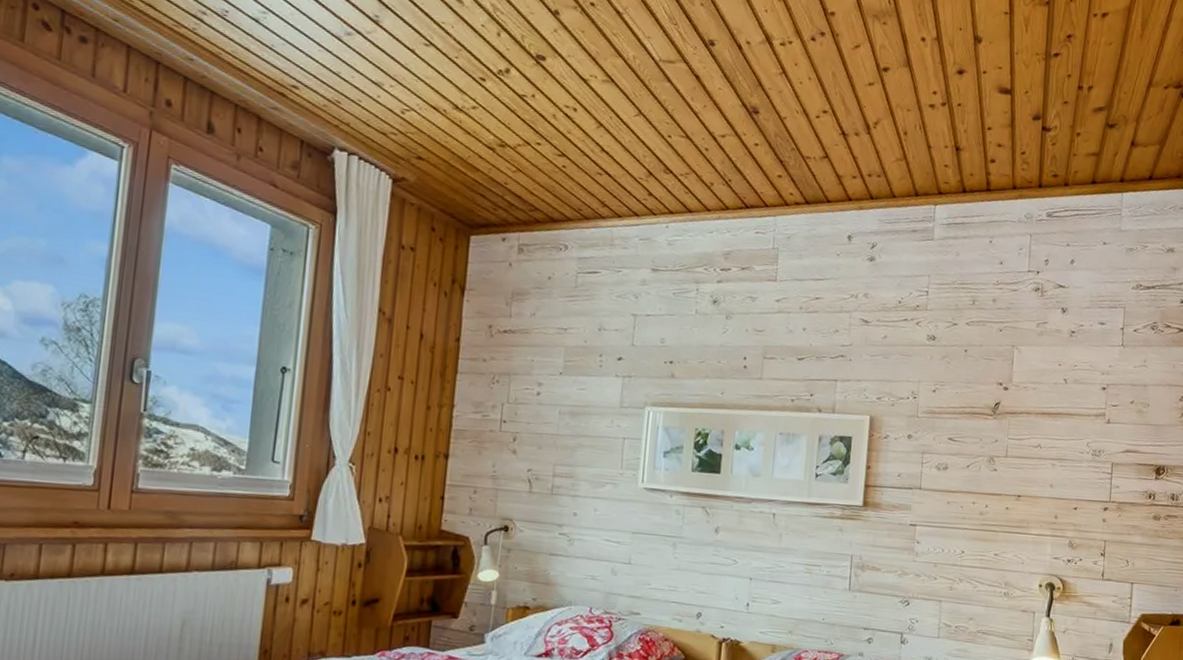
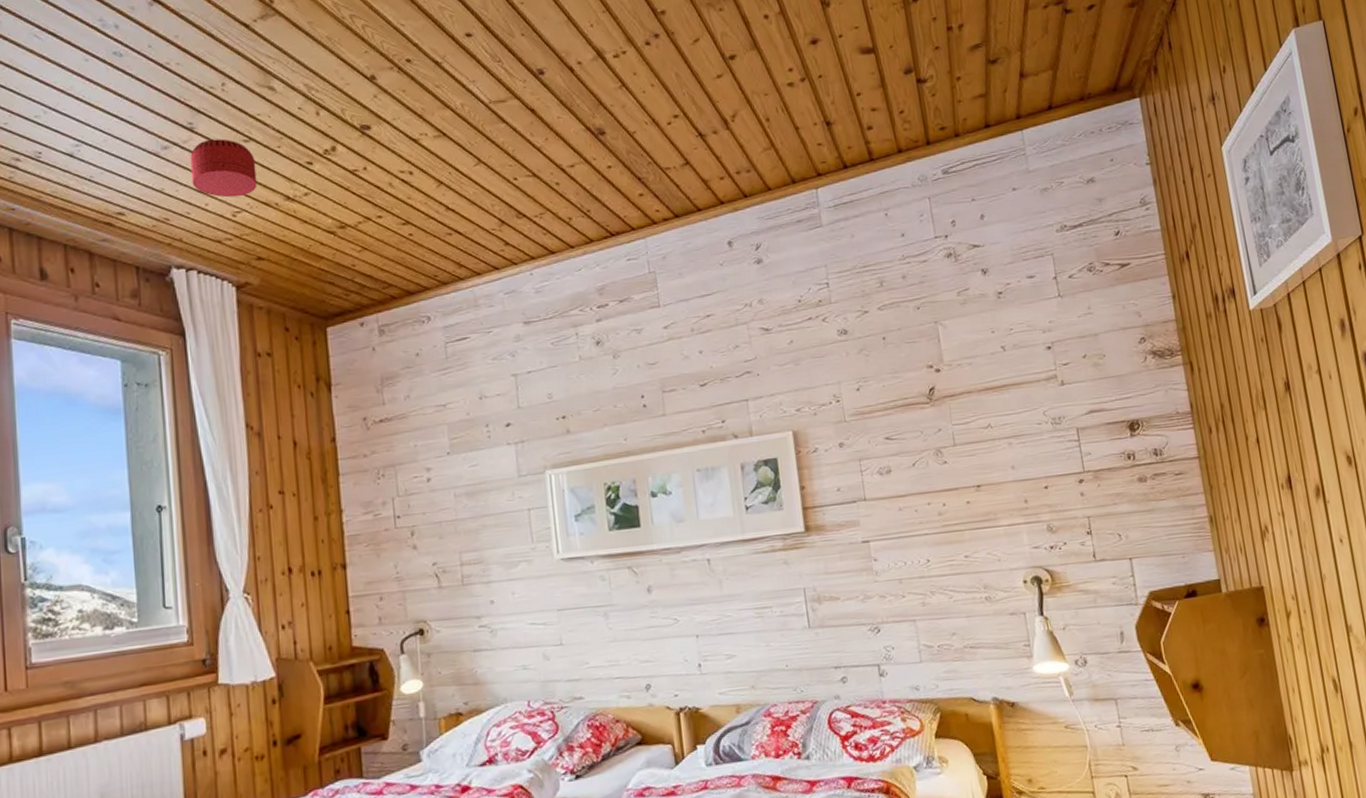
smoke detector: none [368,35,432,96] -> present [190,138,257,198]

